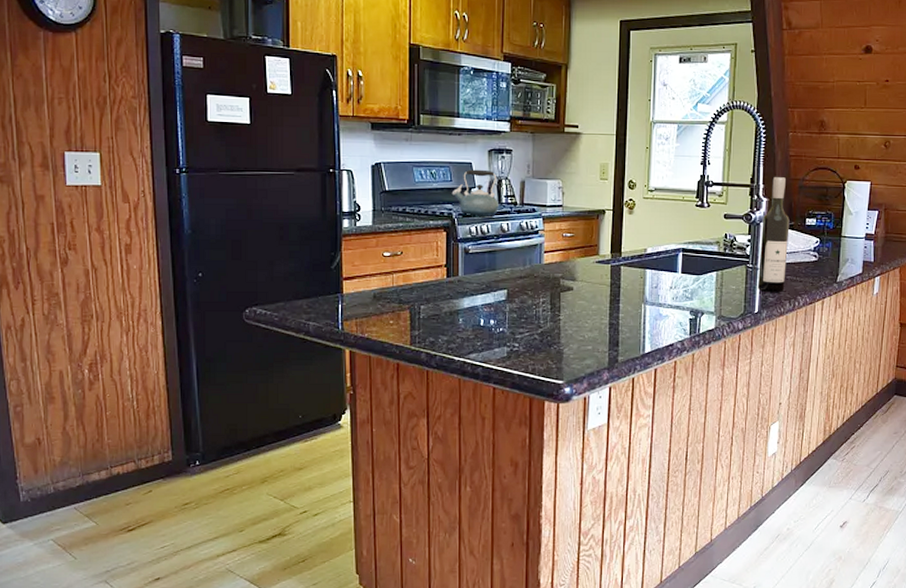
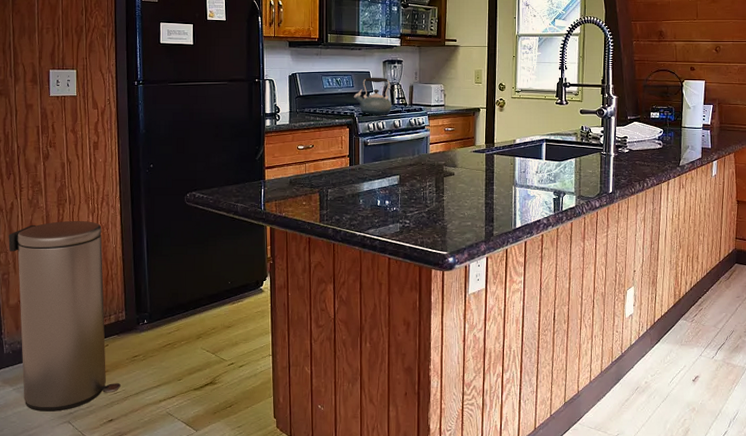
pedal bin: none [20,342,170,570] -> present [8,221,122,411]
bottle: present [757,177,790,292] -> none [610,78,637,175]

